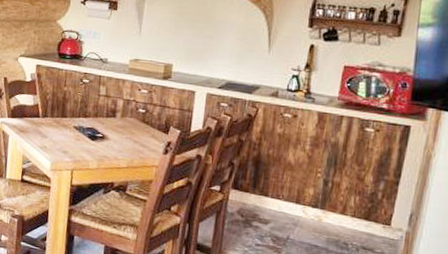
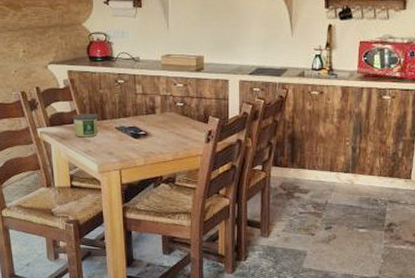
candle: none [33,108,59,134] -> present [72,114,98,138]

